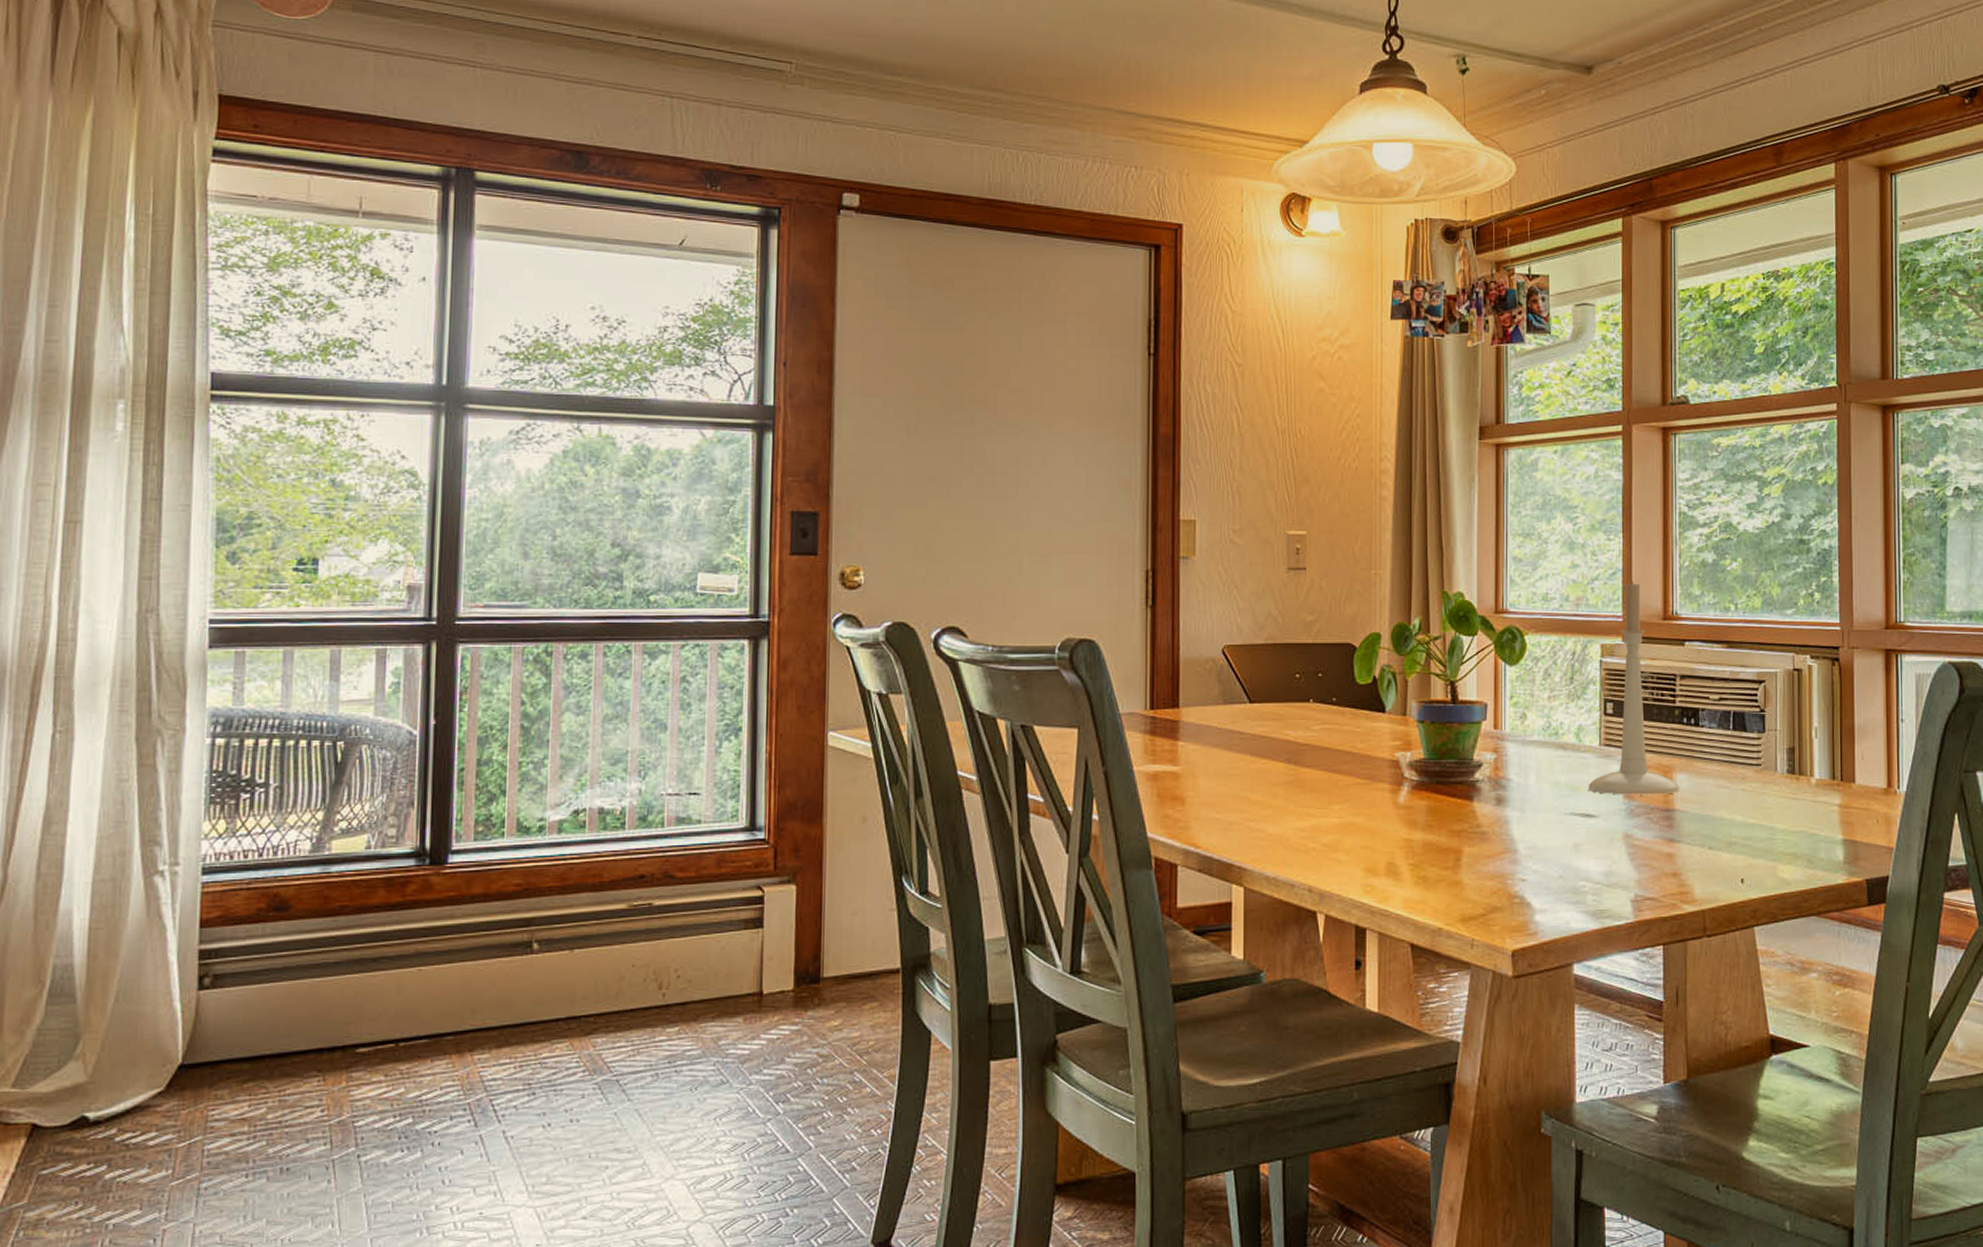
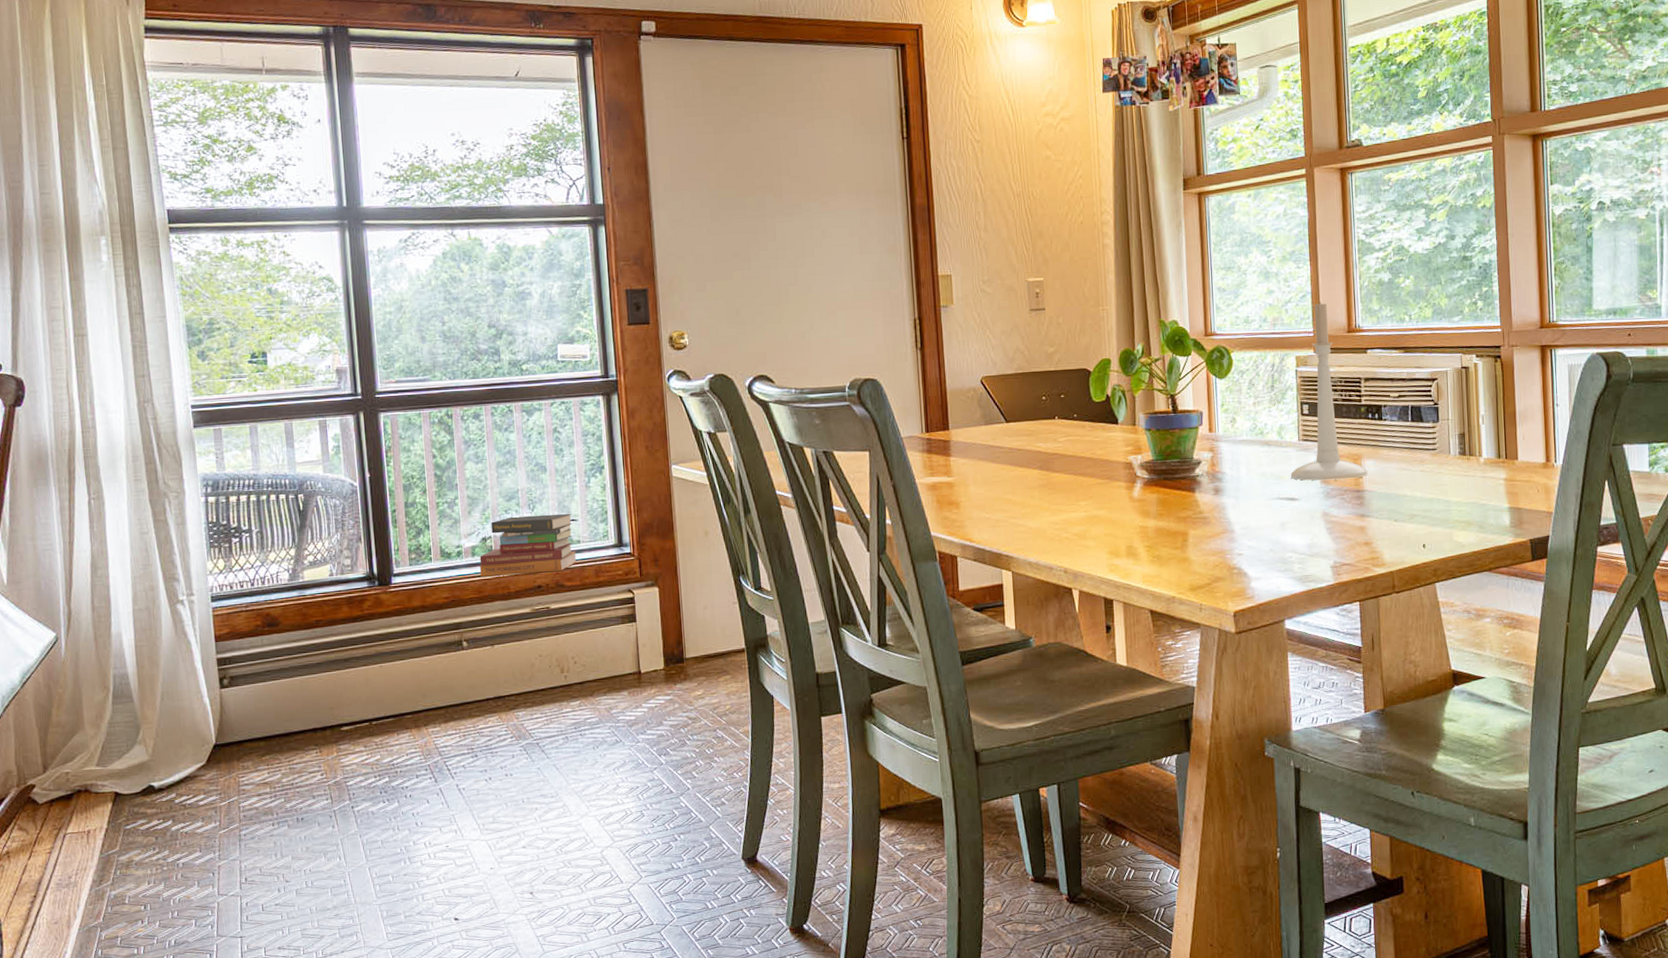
books: none [567,784,695,860] -> present [479,513,577,577]

